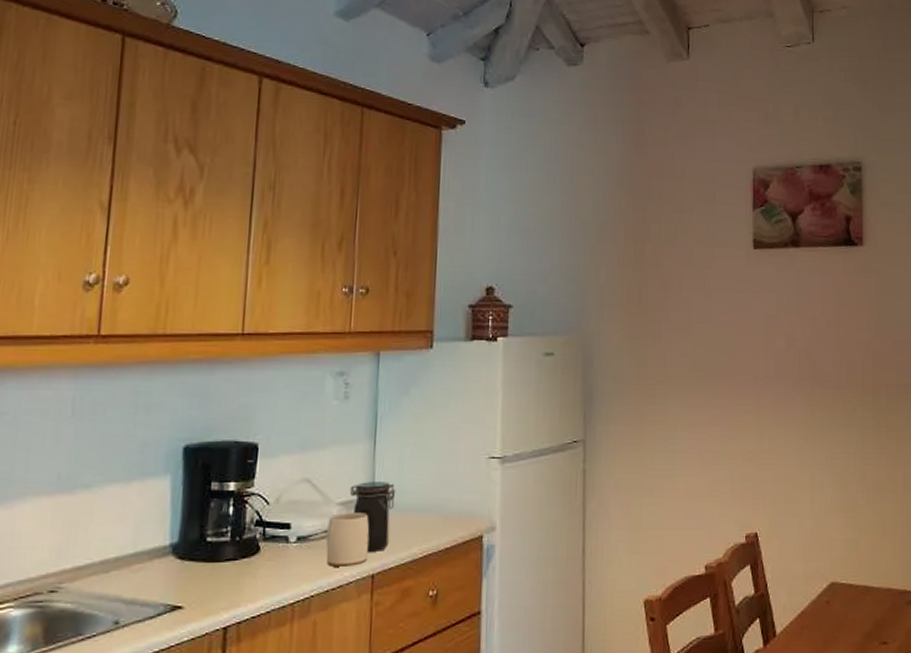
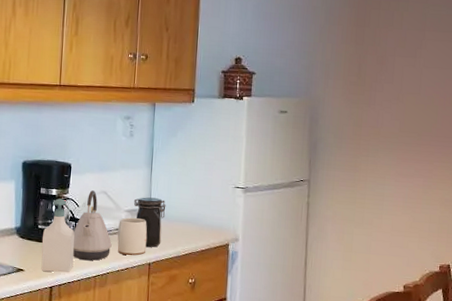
soap bottle: none [210,495,263,605] -> present [41,198,75,273]
kettle: none [260,479,318,582] -> present [73,190,112,261]

